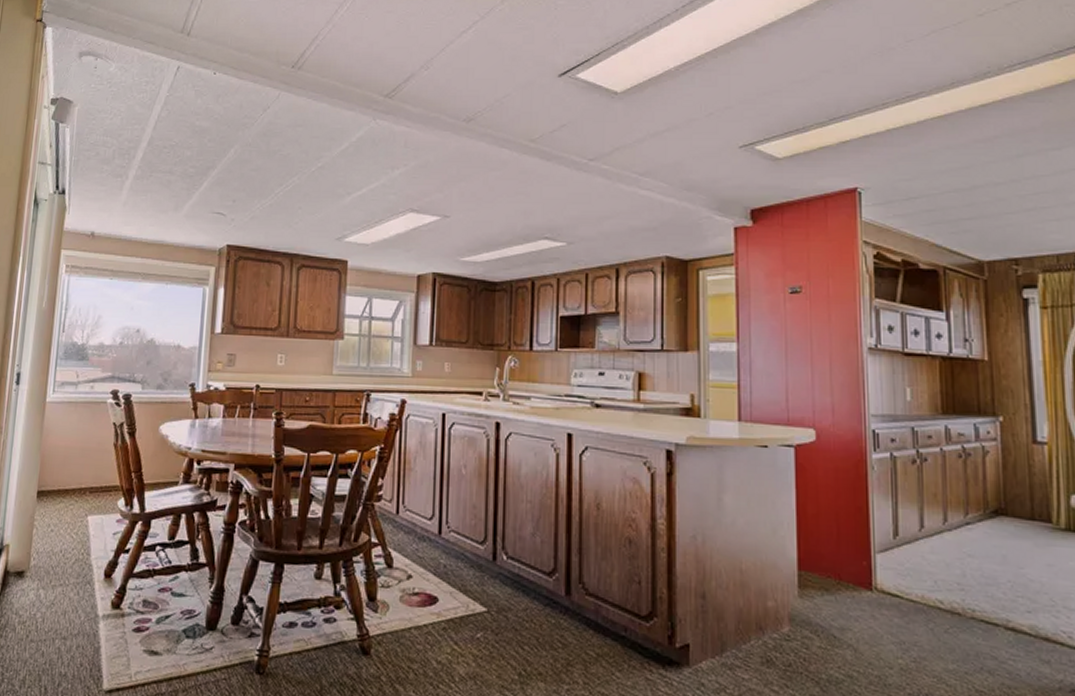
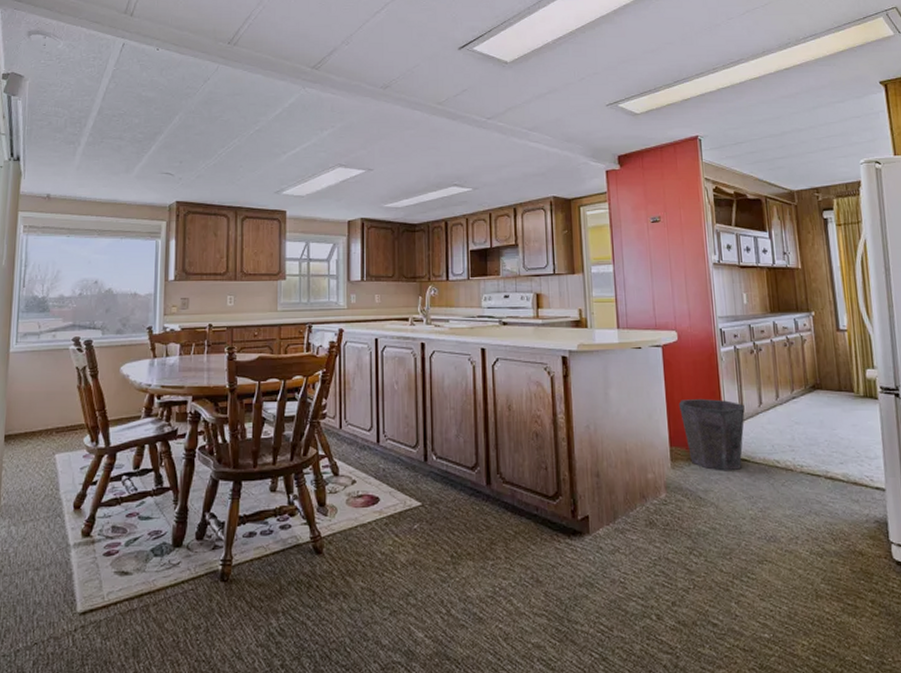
waste bin: none [812,513,900,608] -> present [678,398,745,471]

